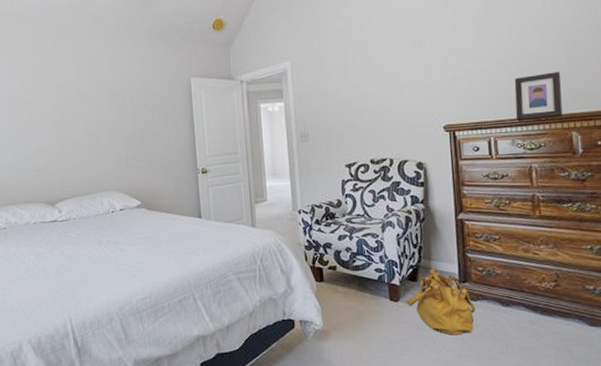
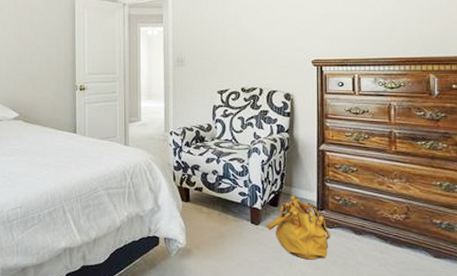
picture frame: present [514,71,563,121] -> none [379,17,423,60]

